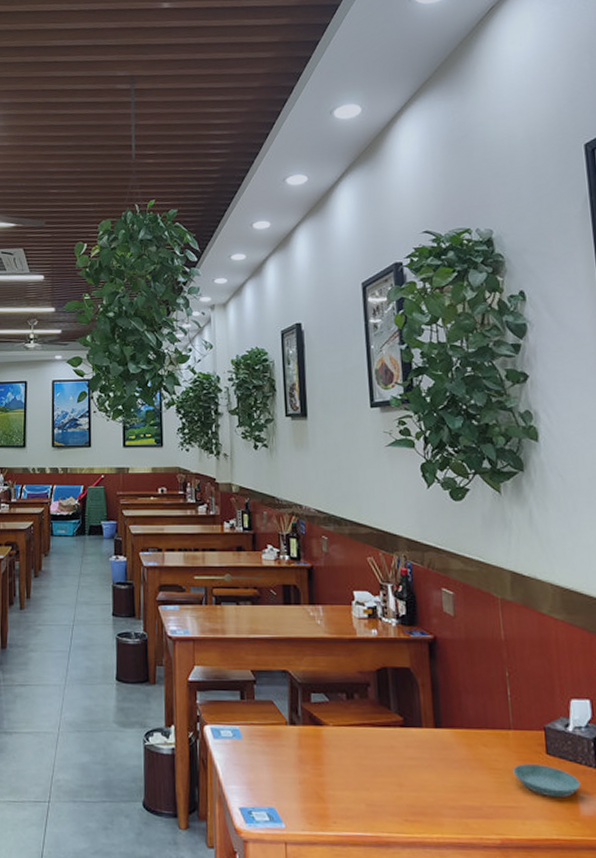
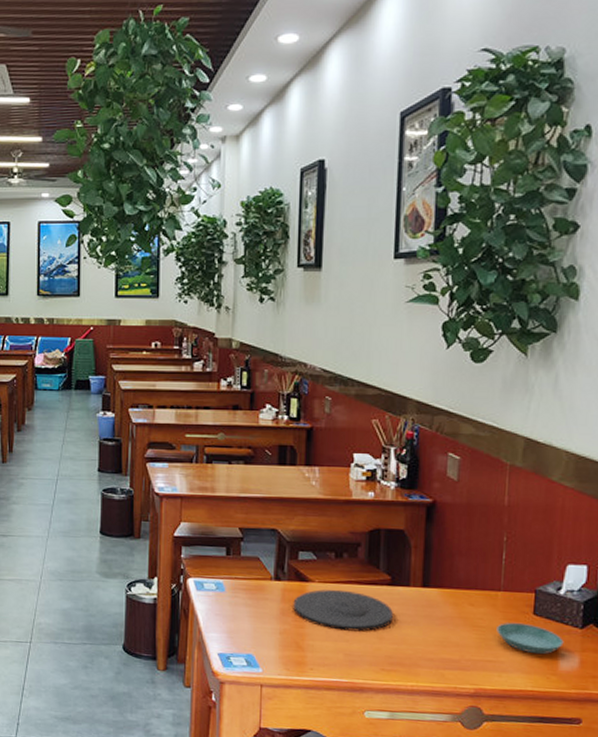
plate: none [310,733,410,779] -> present [293,589,393,632]

